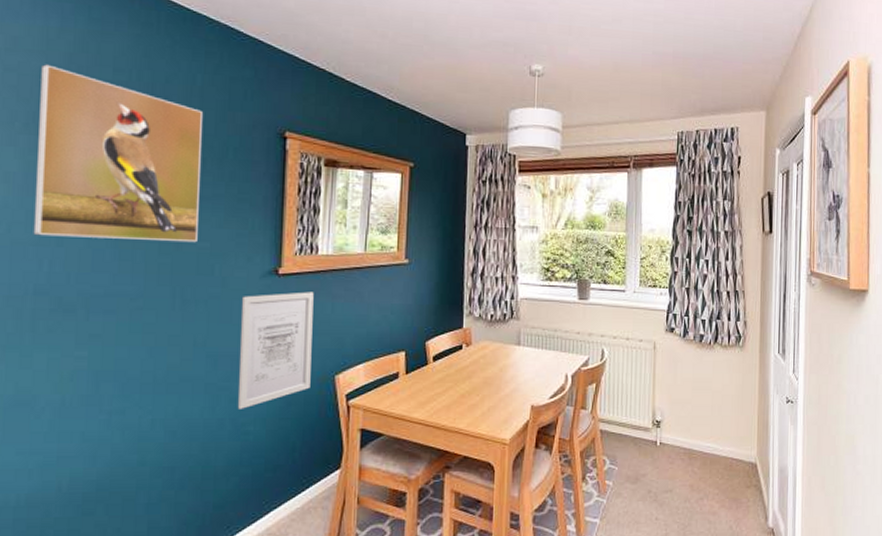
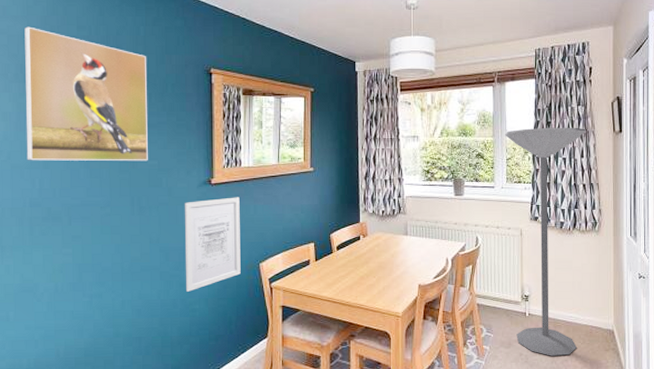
floor lamp: none [640,223,732,494] -> present [505,127,586,356]

